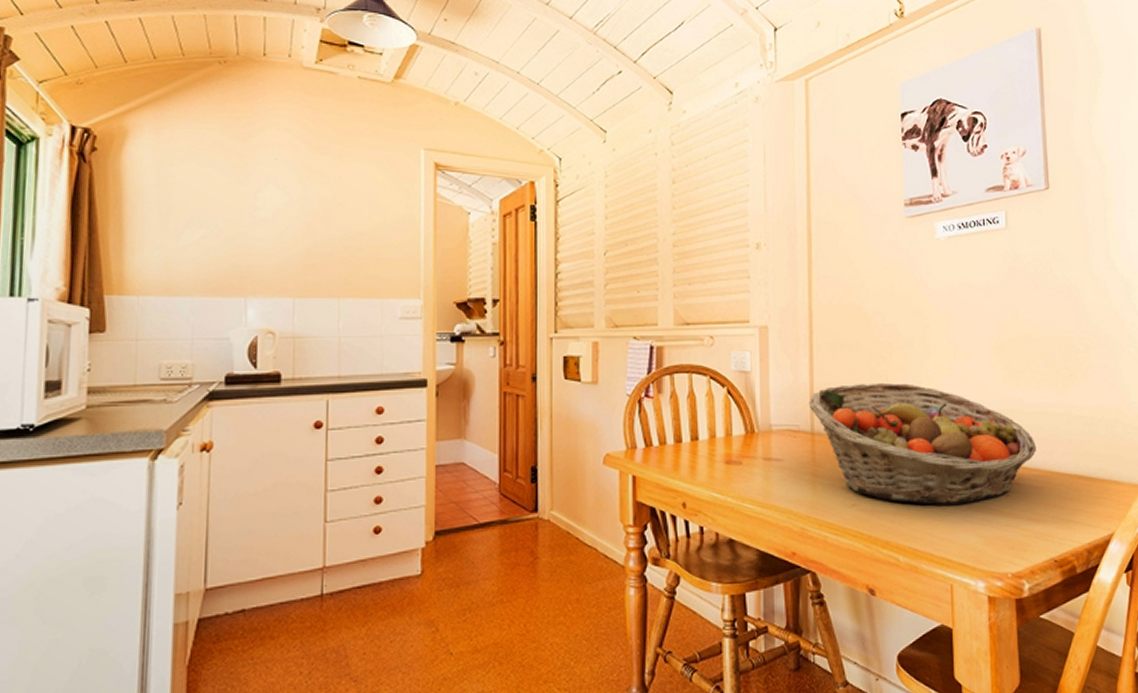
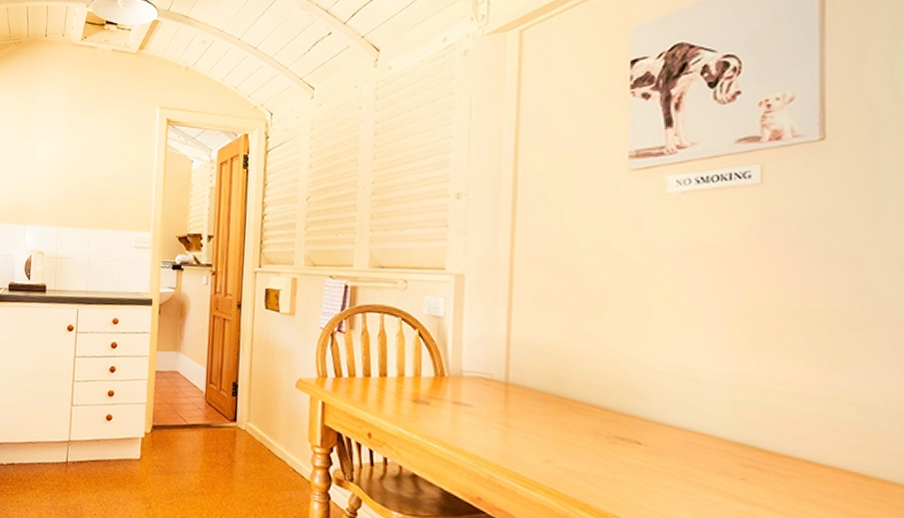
fruit basket: present [808,382,1037,505] -> none [504,339,788,480]

